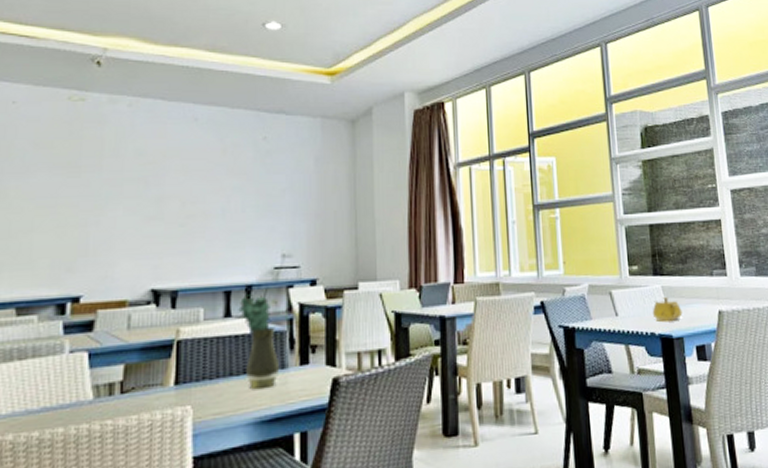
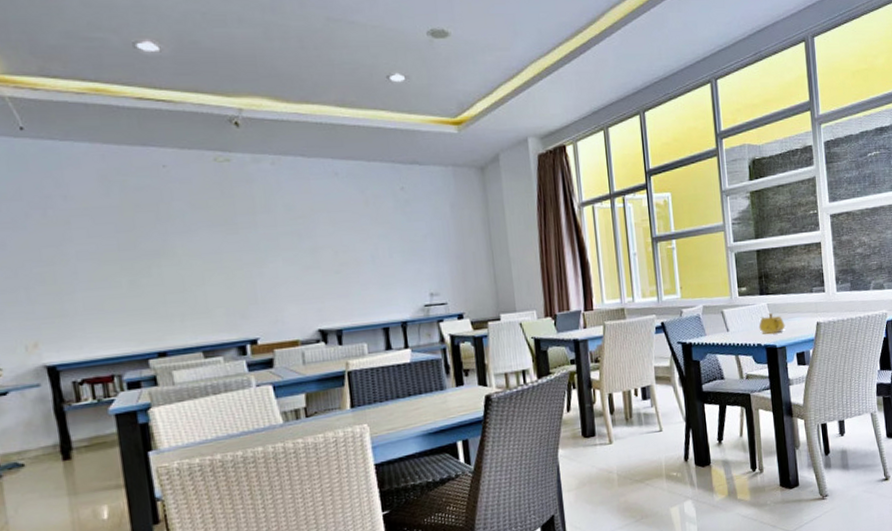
vase: present [238,292,280,390] -> none [397,327,440,409]

